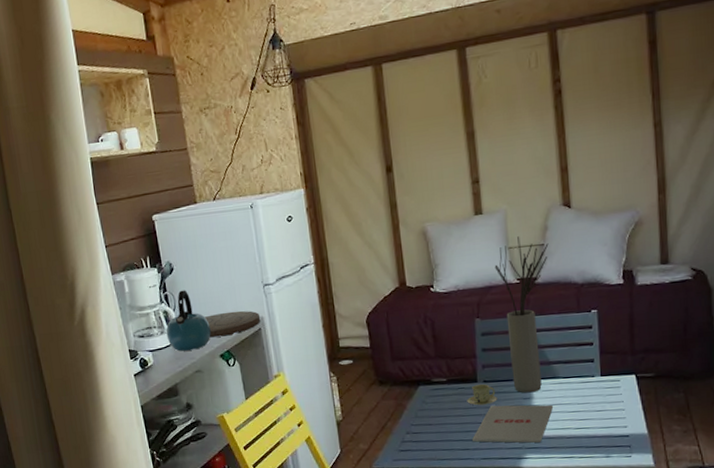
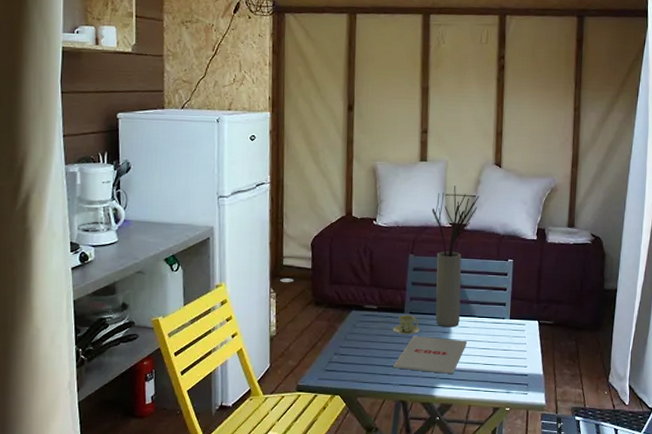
kettle: present [166,290,211,351] -> none [112,190,159,251]
cutting board: present [204,310,261,338] -> none [154,217,211,241]

